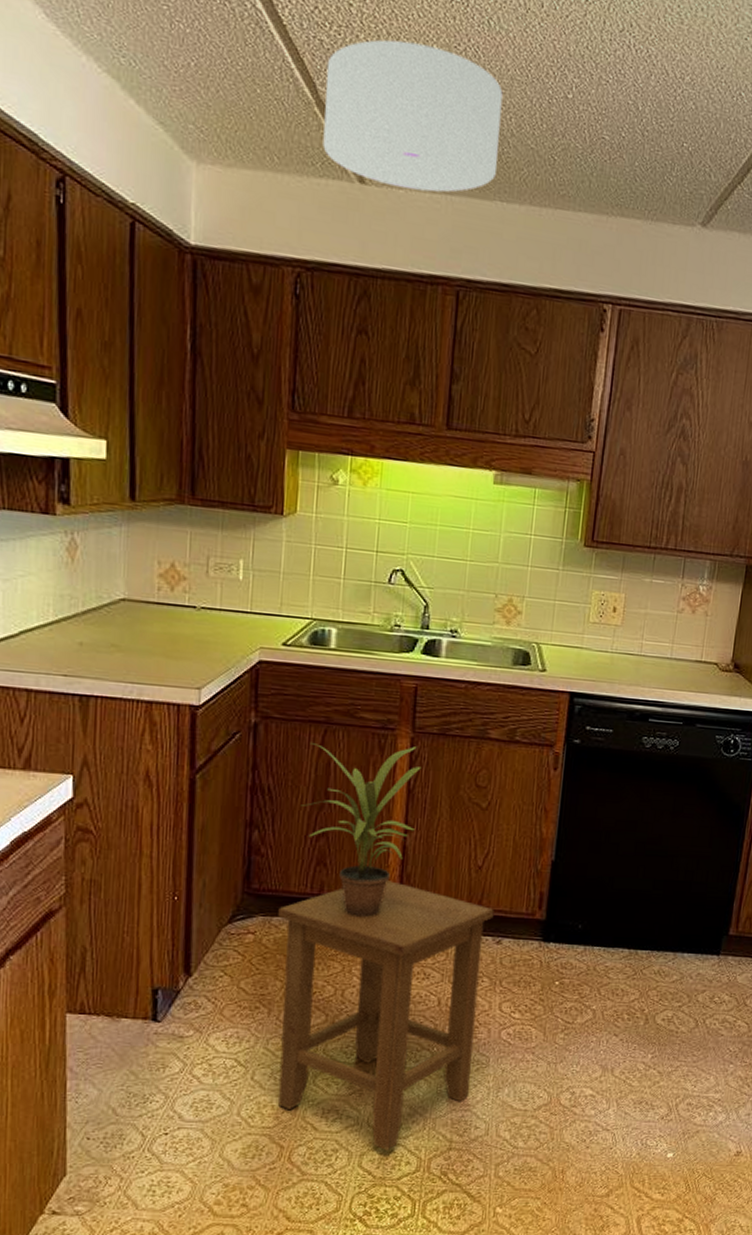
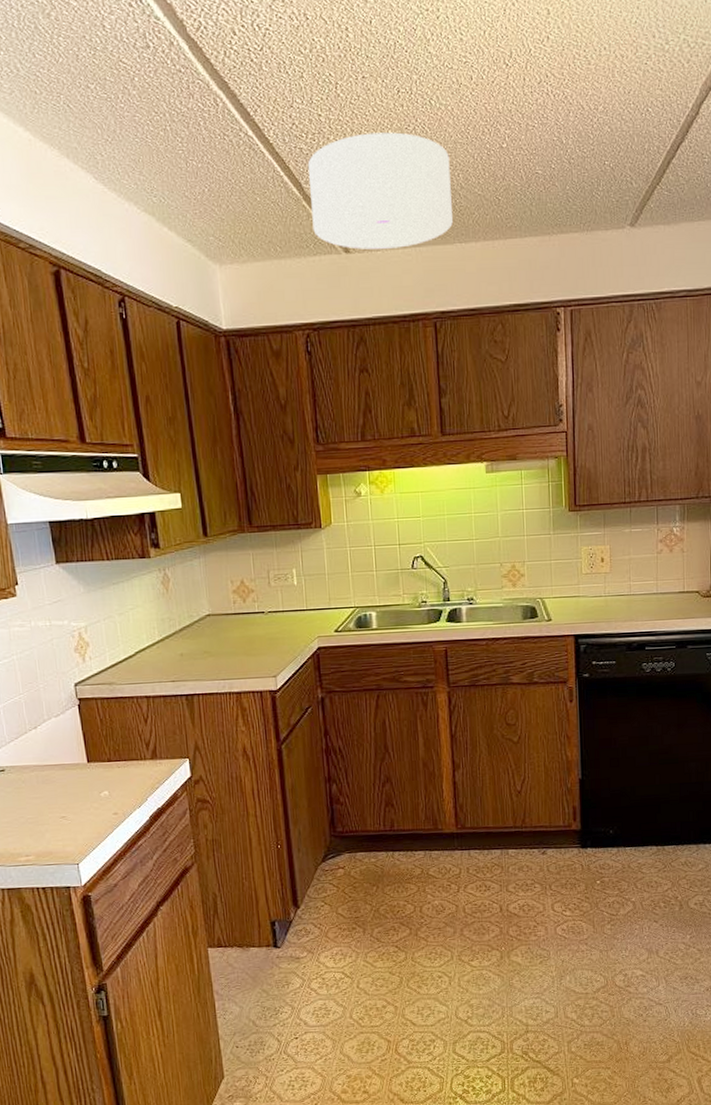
stool: present [278,881,494,1150] -> none [360,812,537,1037]
potted plant: present [300,743,421,917] -> none [366,699,461,845]

